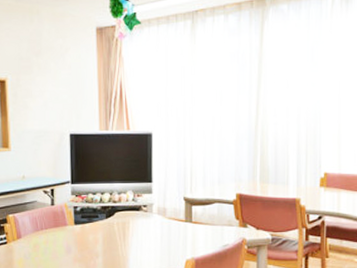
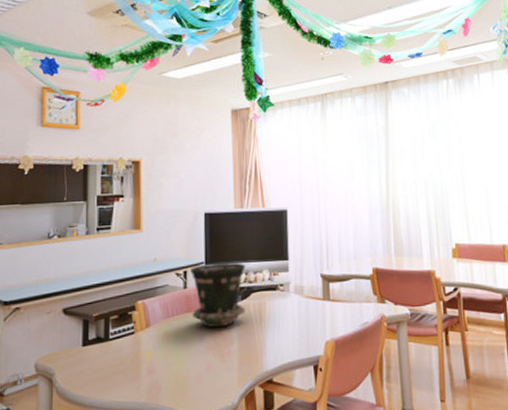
flower pot: none [57,182,110,242] -> present [190,262,246,328]

